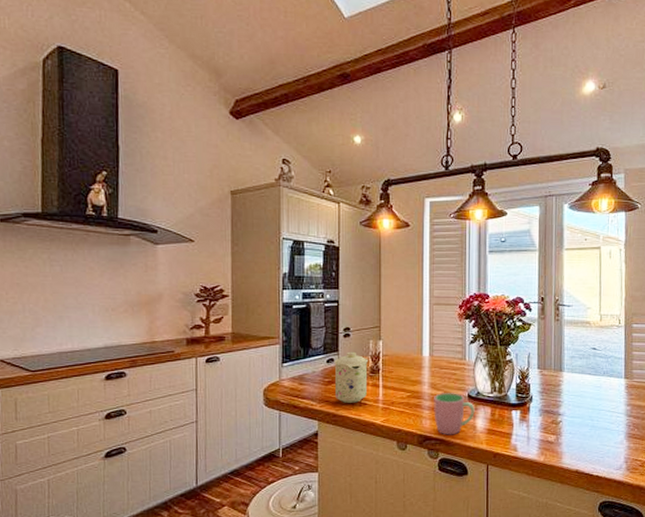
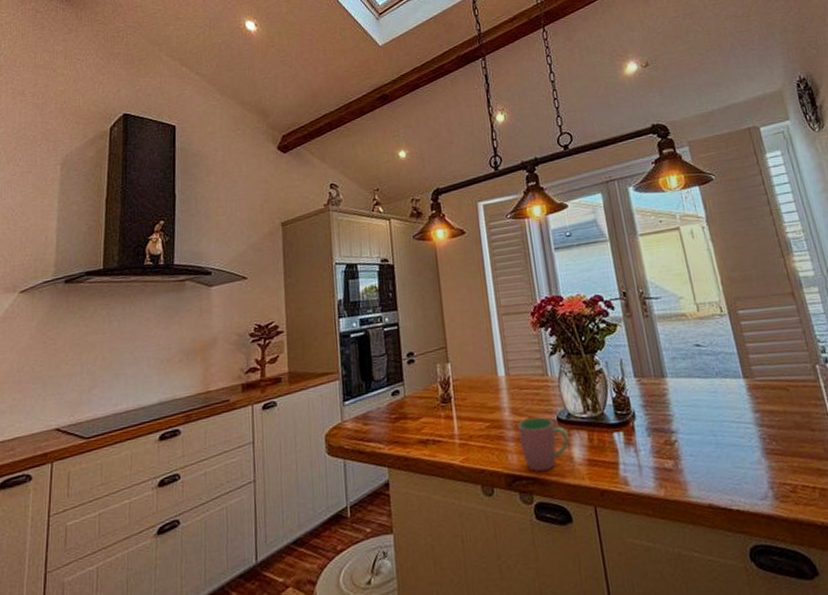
mug: present [334,351,368,403] -> none [399,379,440,442]

